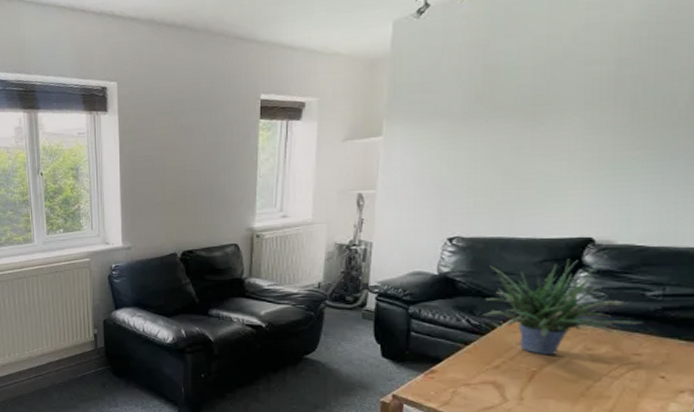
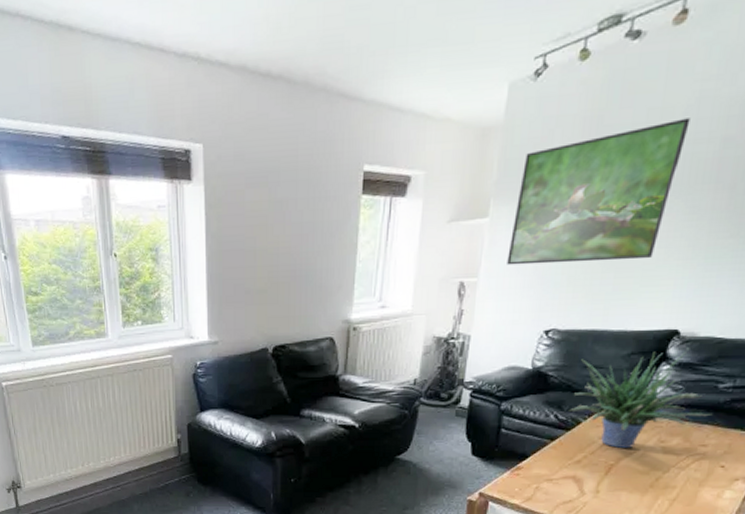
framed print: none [404,43,579,178] -> present [507,118,691,266]

